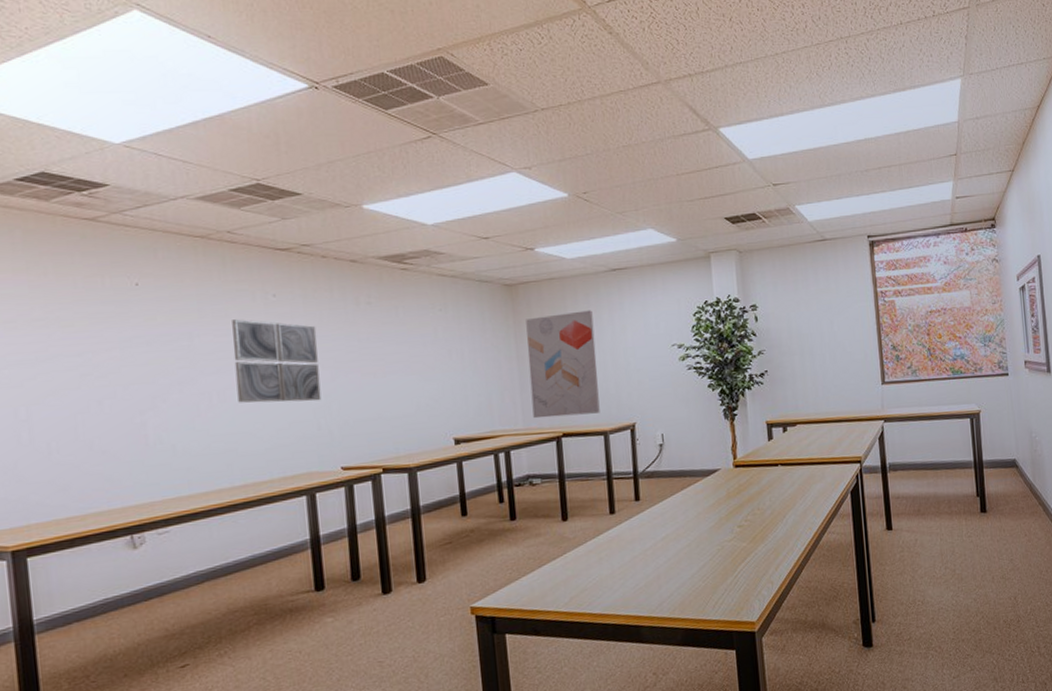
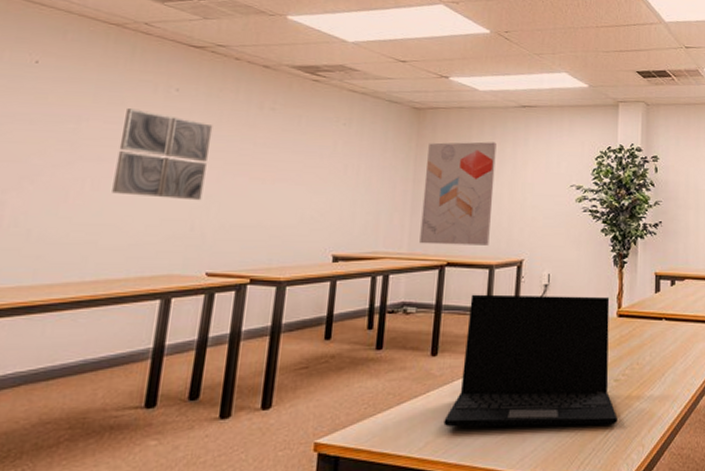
laptop: none [583,450,745,583] -> present [443,294,618,427]

